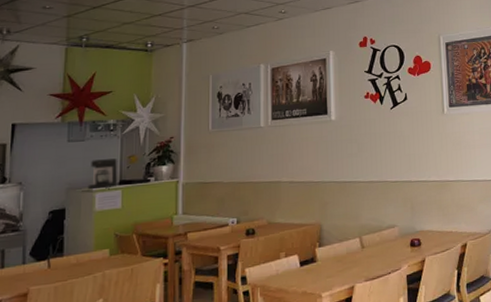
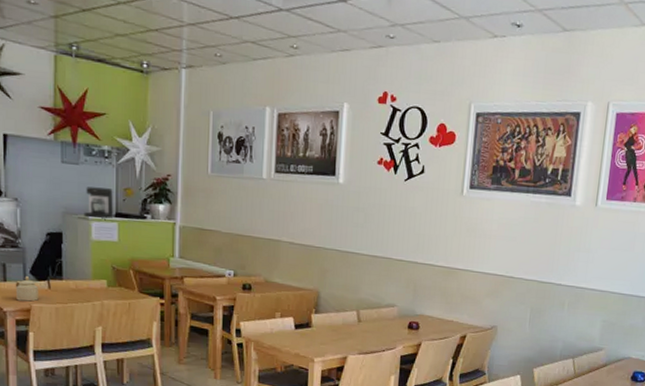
sugar bowl: none [13,258,38,286] -> present [15,275,39,302]

